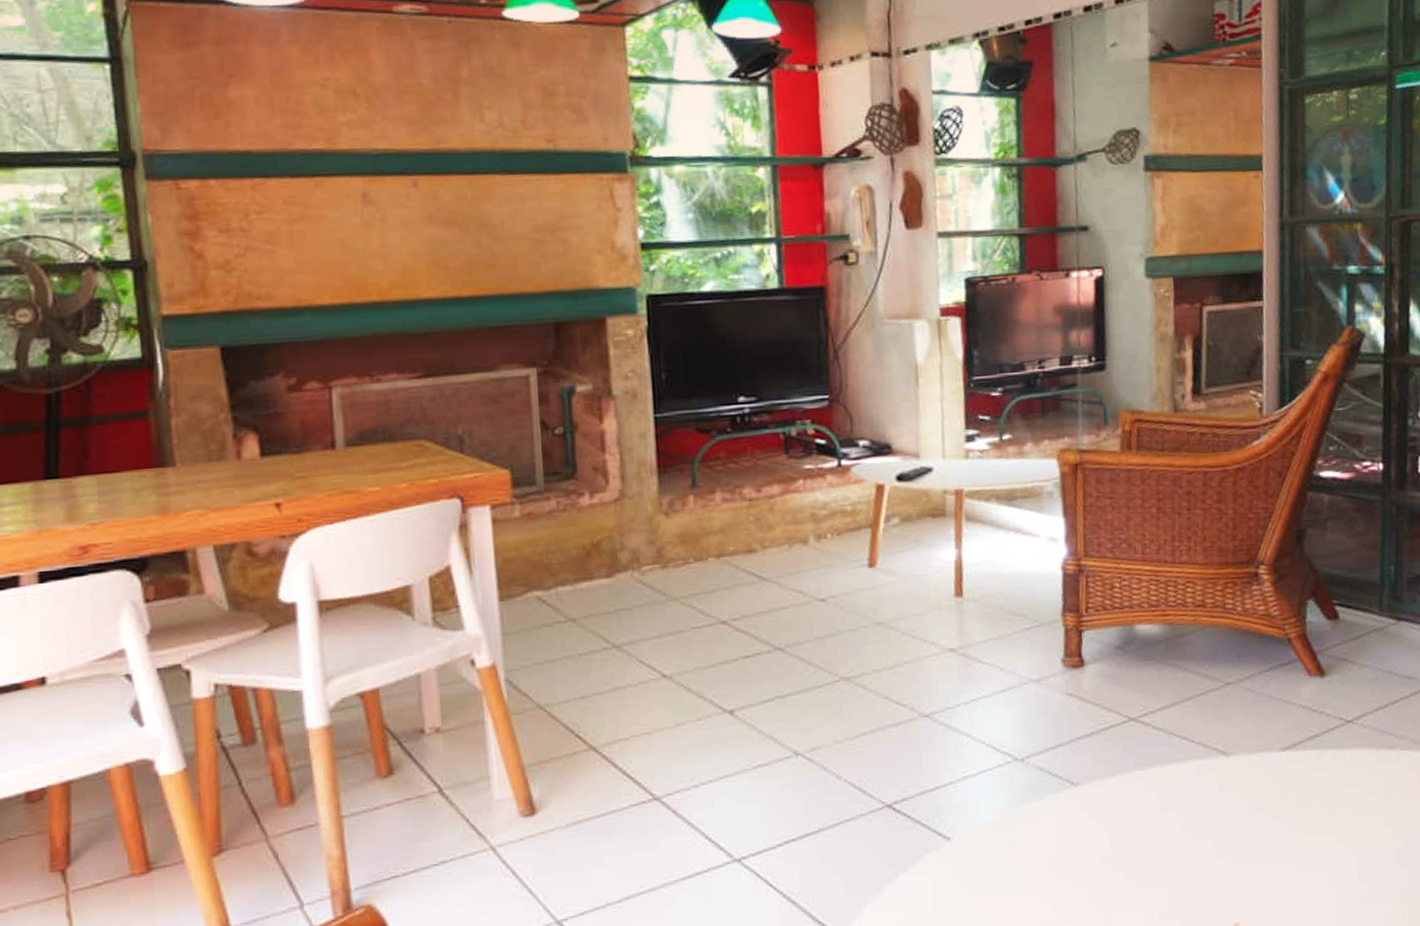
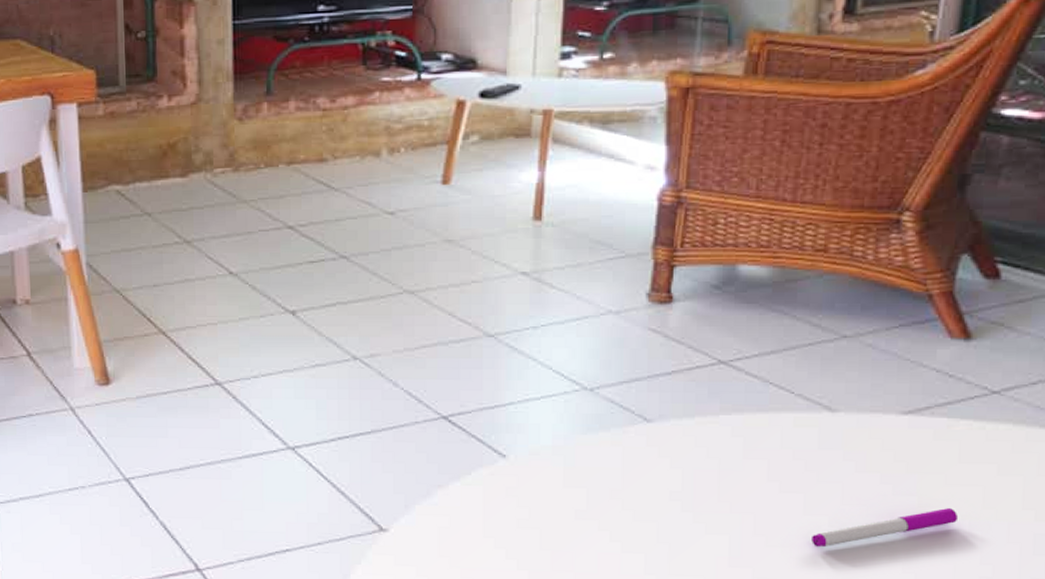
pen: none [1225,834,1338,889] -> present [812,508,959,548]

